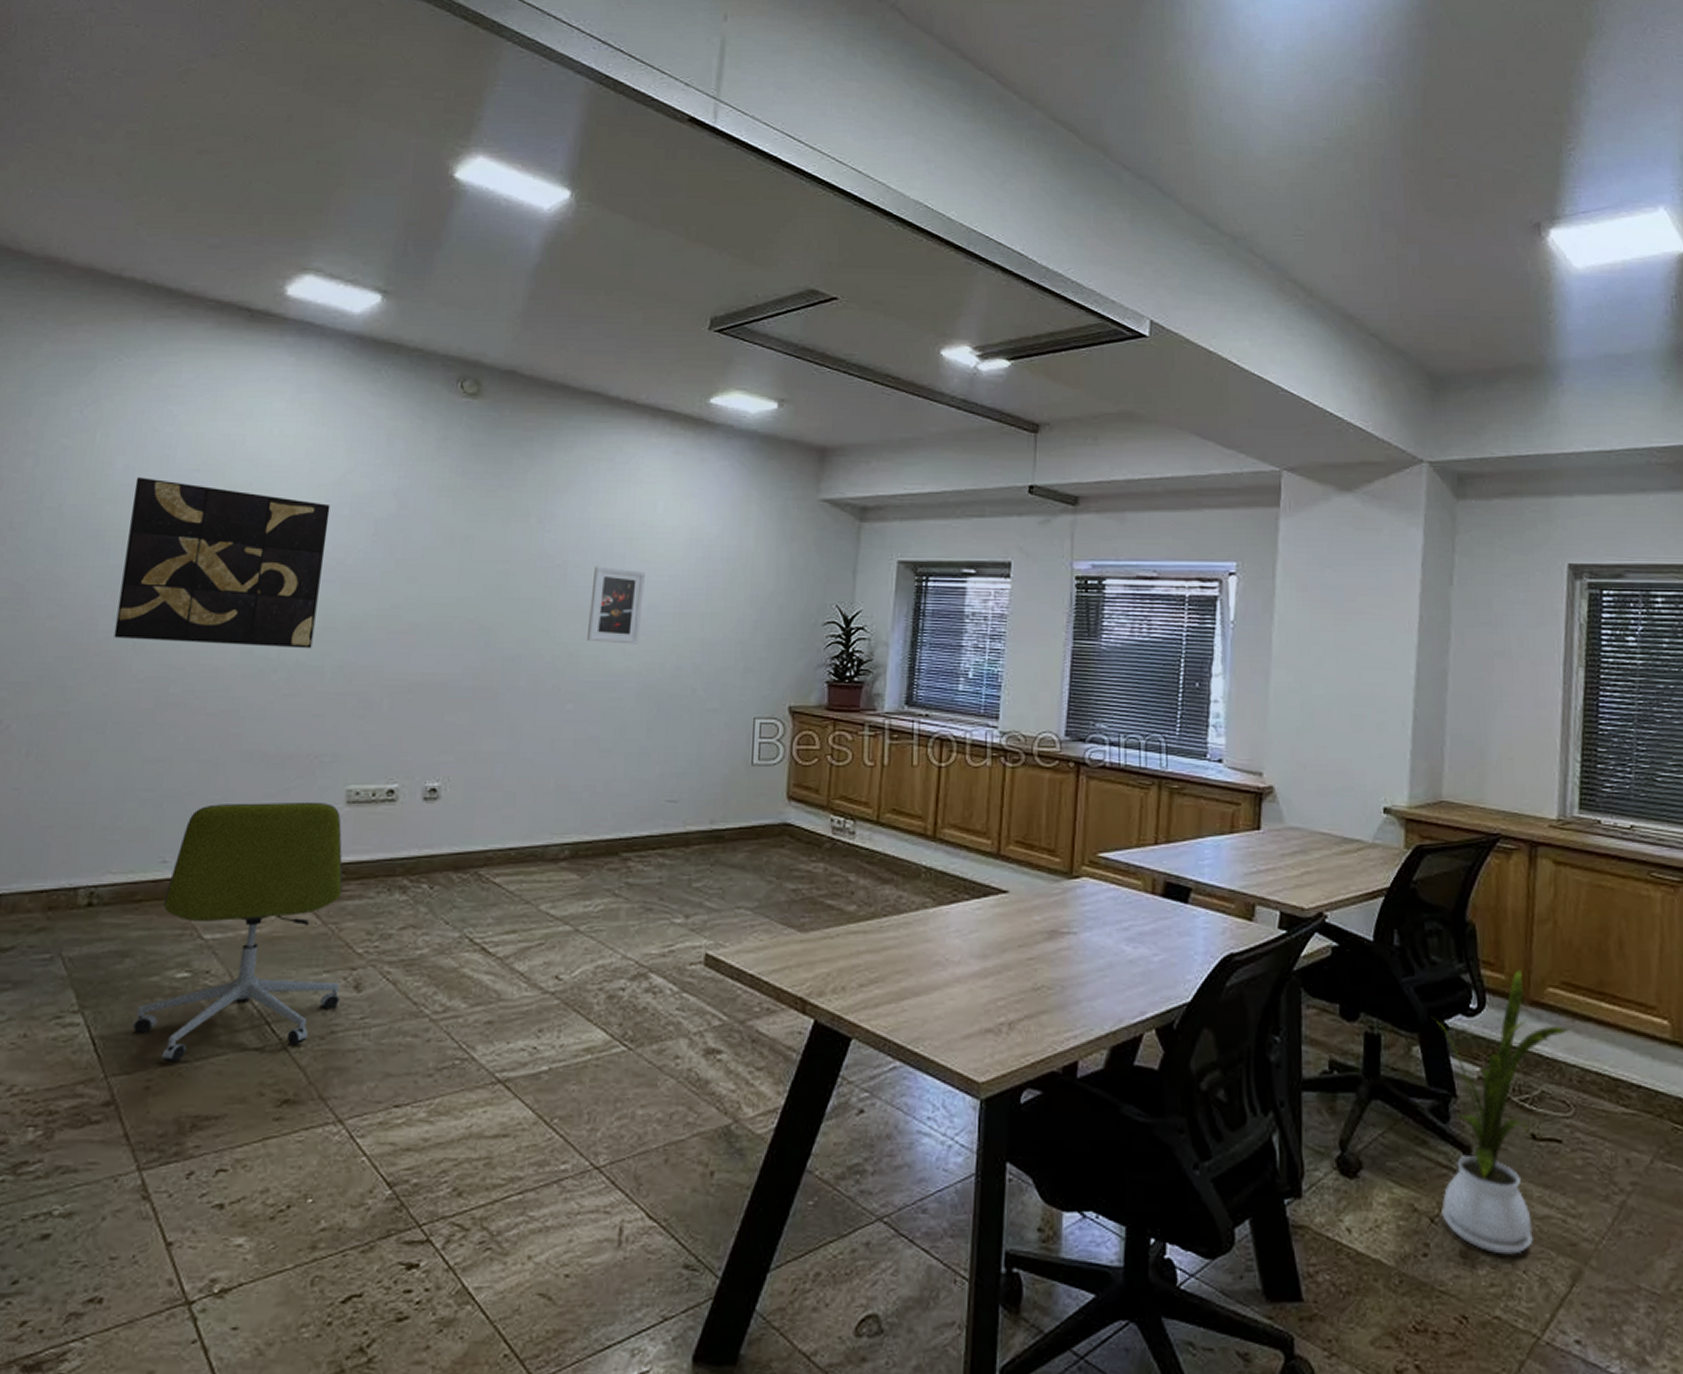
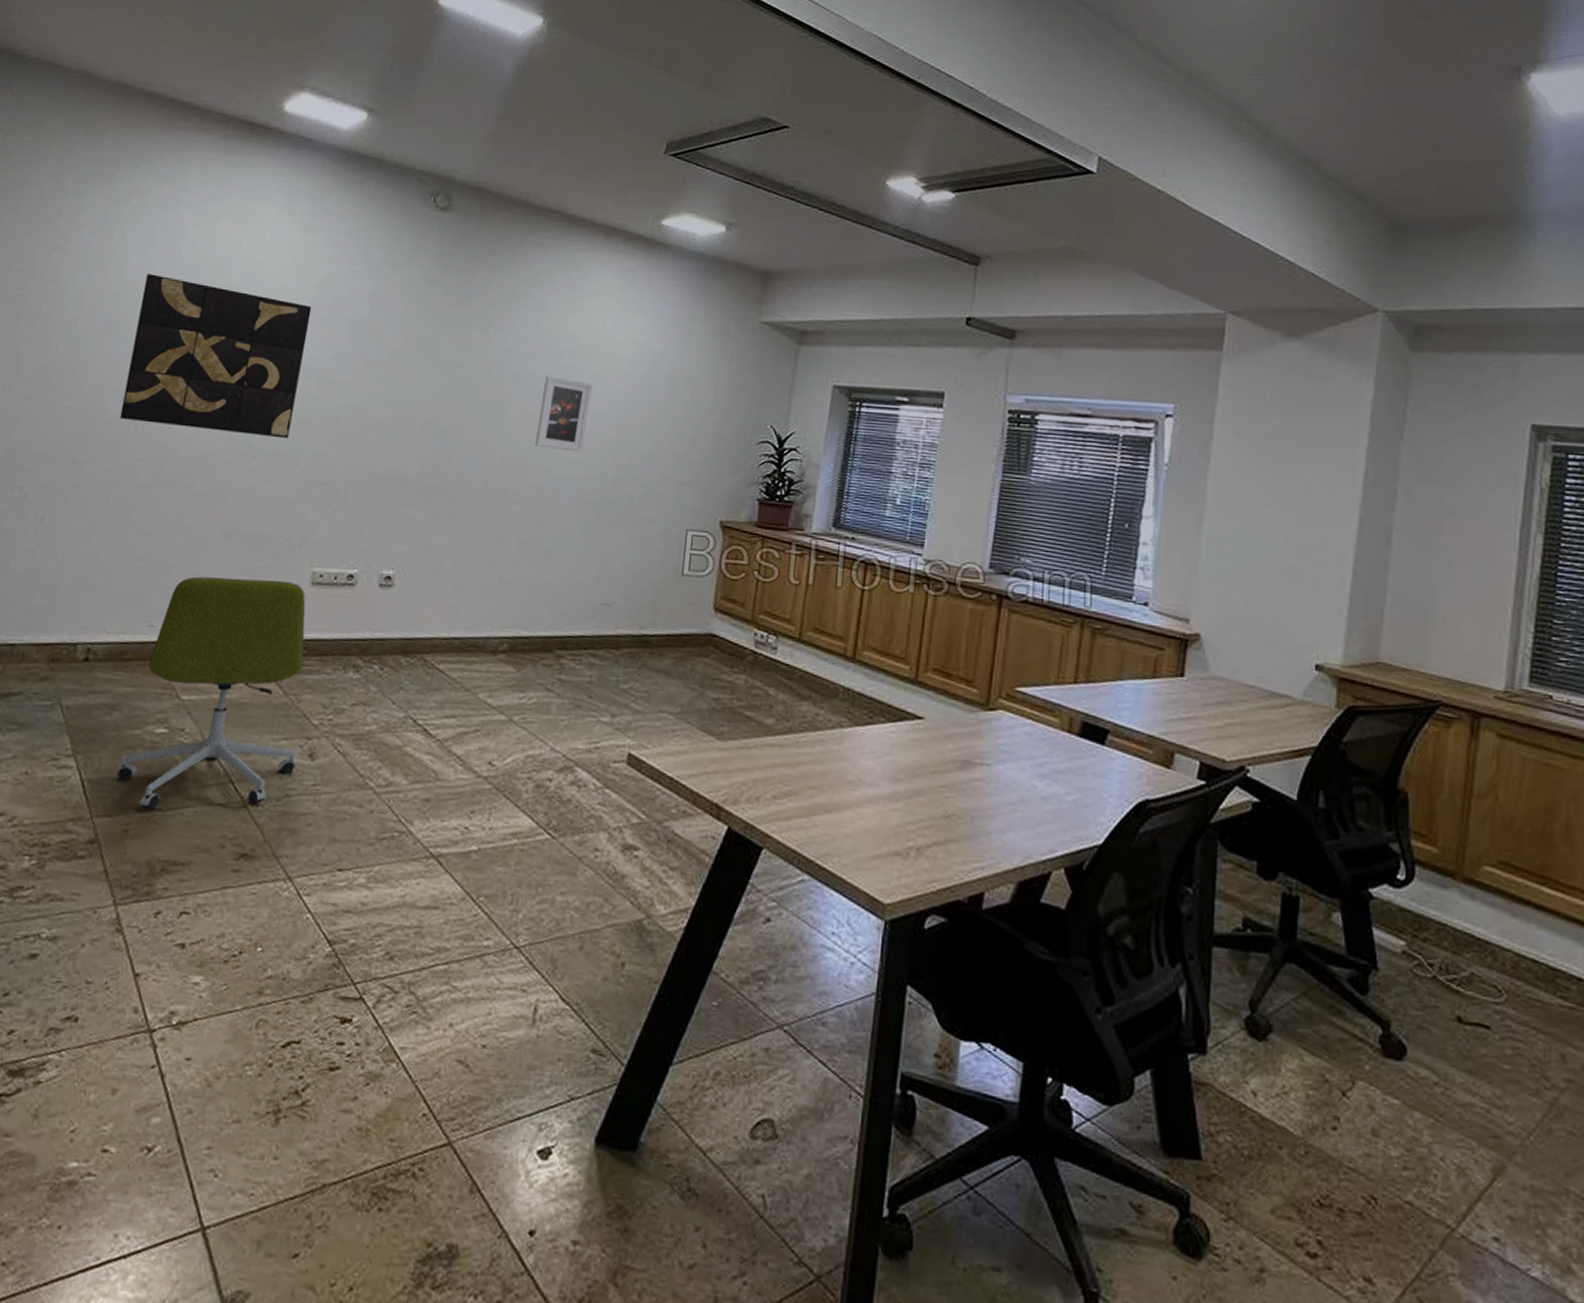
house plant: present [1432,968,1571,1255] -> none [1354,843,1507,1140]

